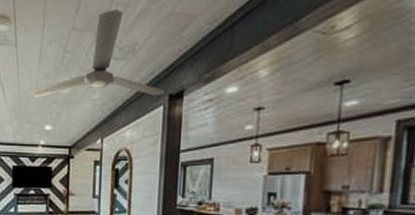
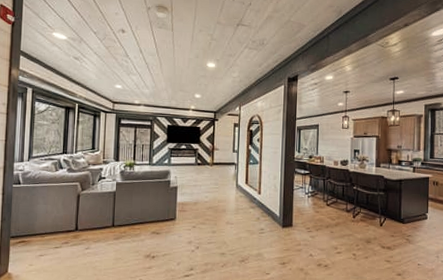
ceiling fan: present [30,9,165,97] -> none [183,13,285,78]

